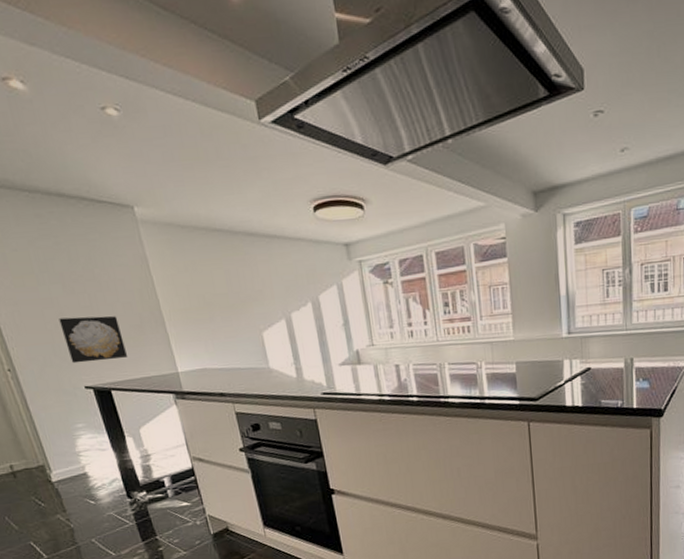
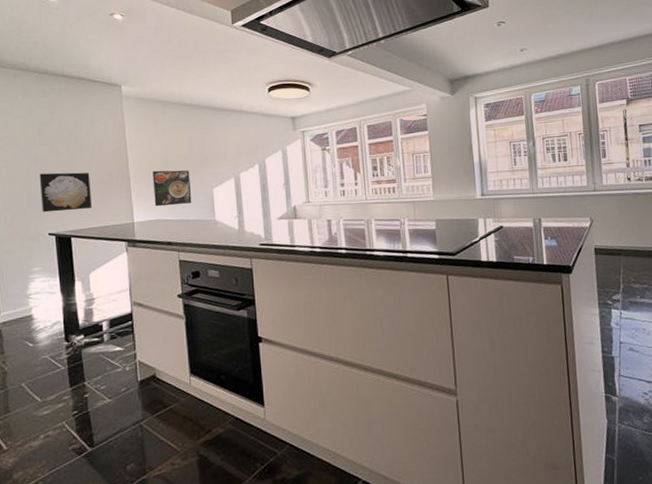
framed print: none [189,310,240,354] -> present [152,170,192,207]

